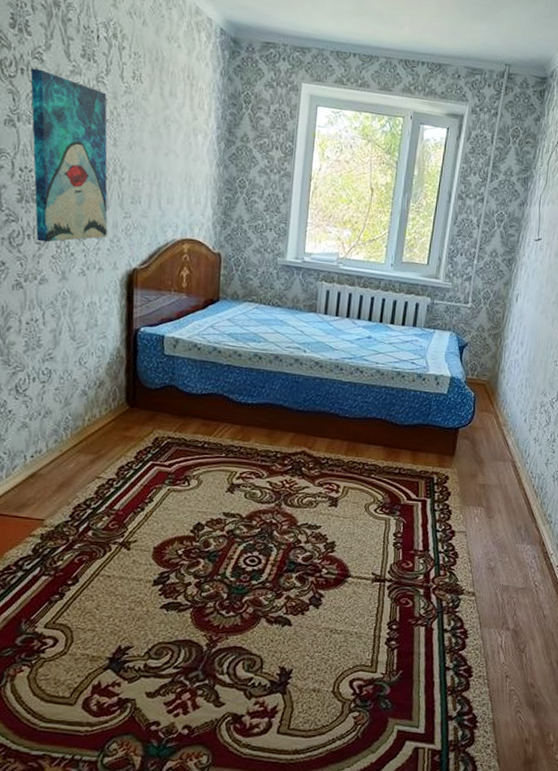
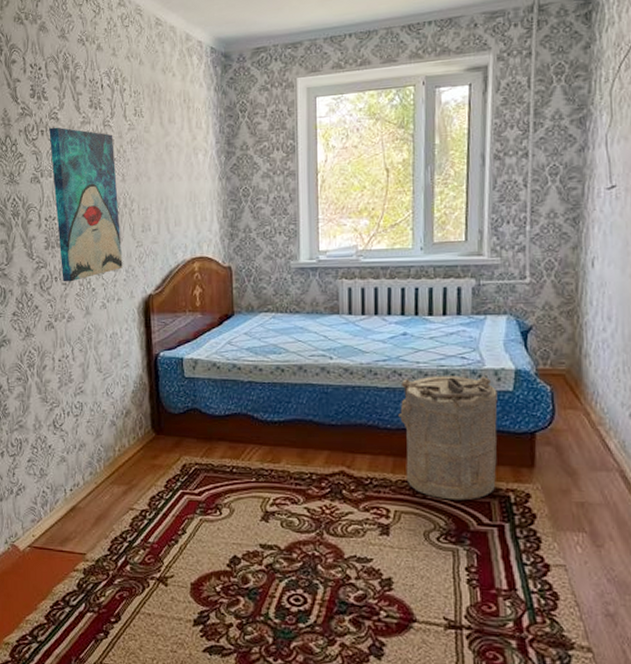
laundry hamper: none [356,375,436,480] -> present [398,376,498,501]

